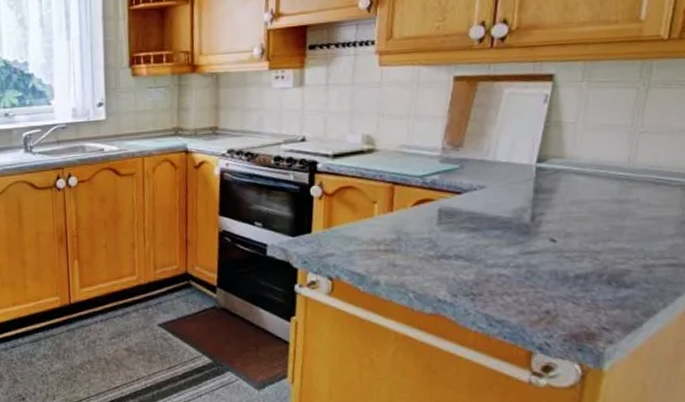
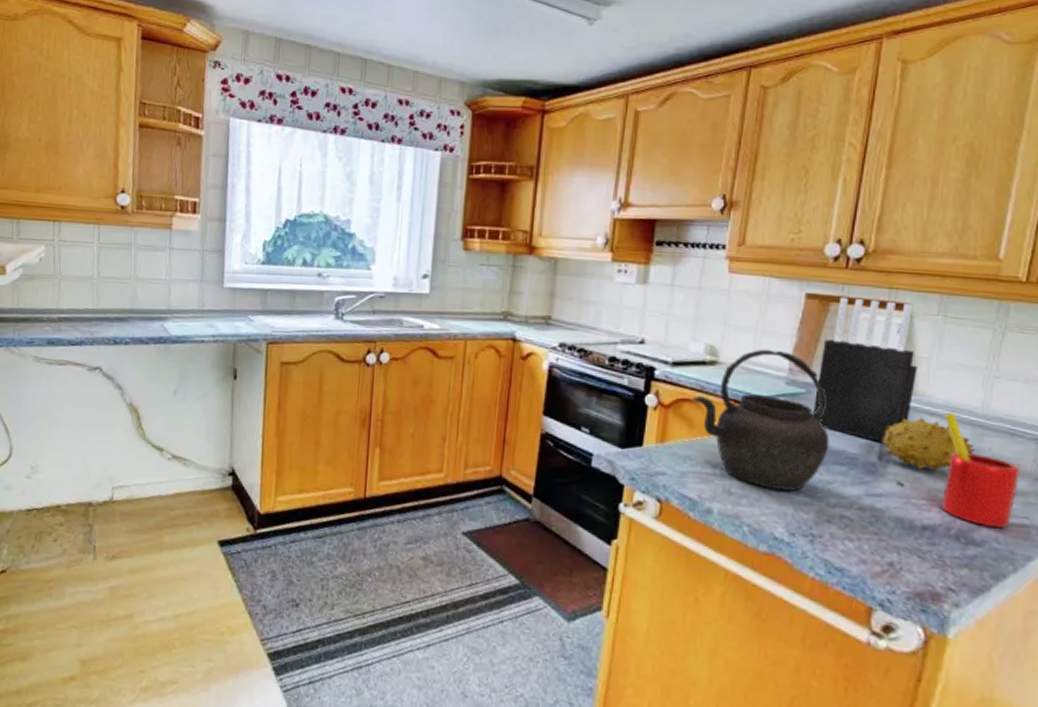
kettle: none [353,132,485,258] -> present [691,349,830,491]
knife block: none [467,74,564,205] -> present [813,297,917,442]
fruit: none [533,178,623,227] -> present [881,417,975,473]
straw: none [592,170,667,271] -> present [941,412,1020,529]

